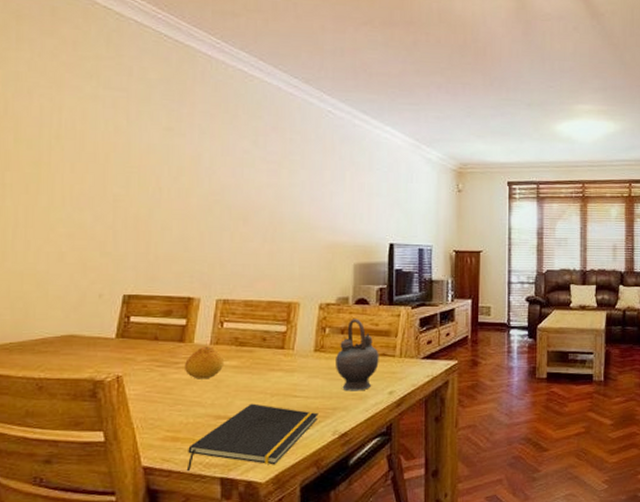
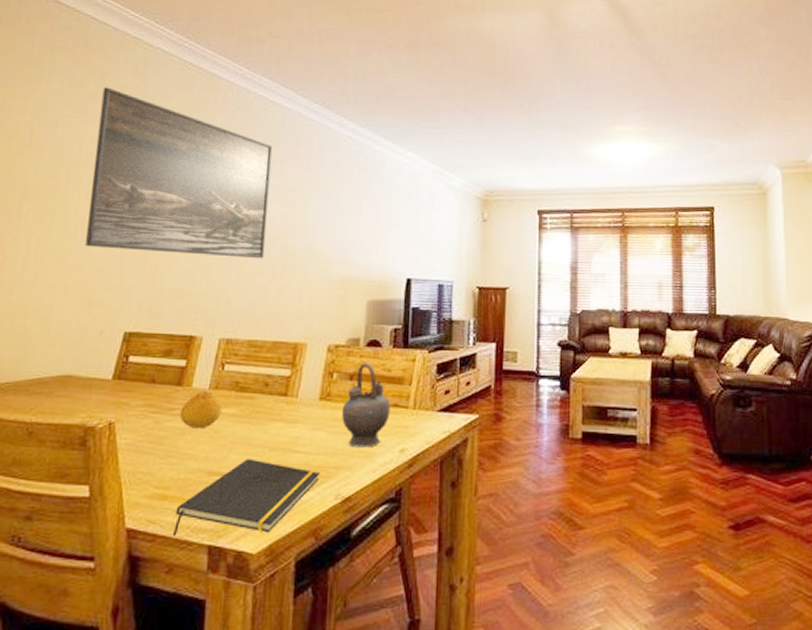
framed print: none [74,57,256,227] -> present [85,87,273,259]

